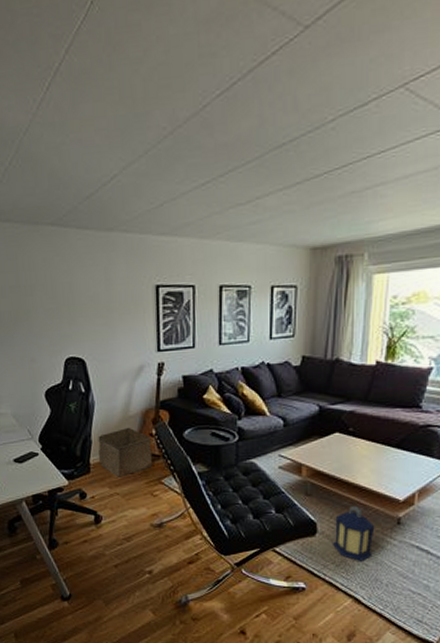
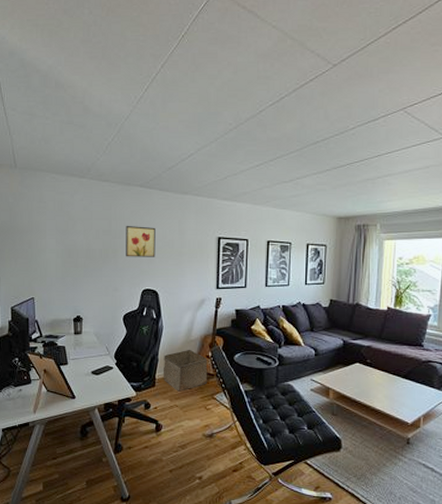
wall art: none [38,277,78,319] -> present [126,225,155,257]
lantern: present [332,506,375,561] -> none [354,426,389,476]

